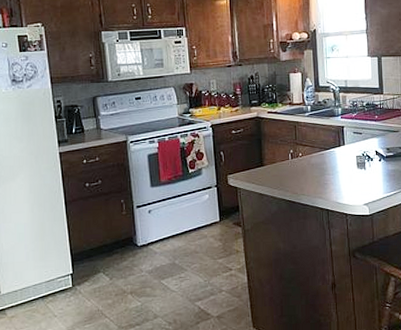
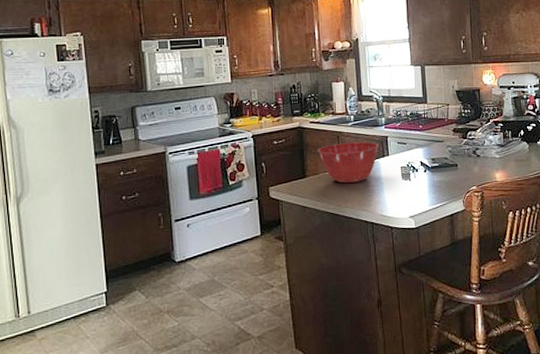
mixing bowl: none [275,132,335,172] -> present [318,142,378,184]

